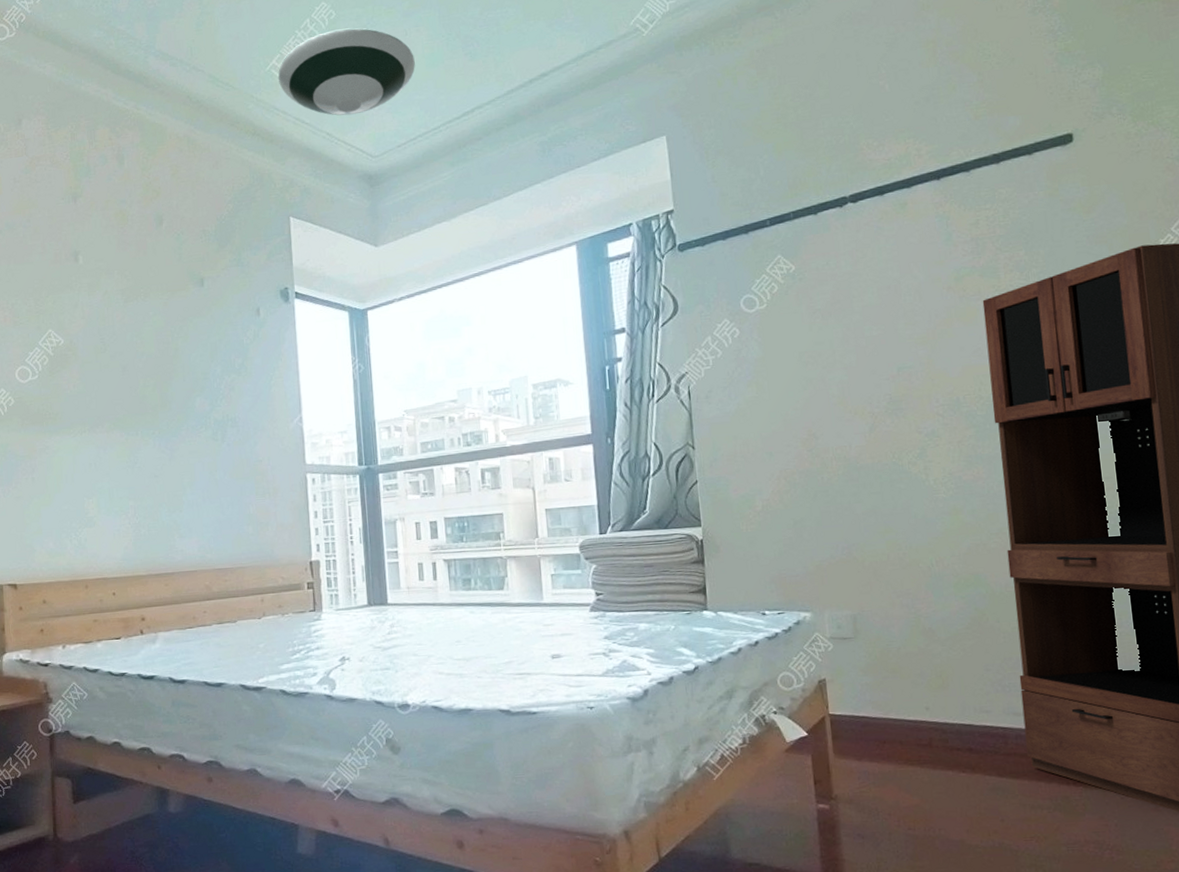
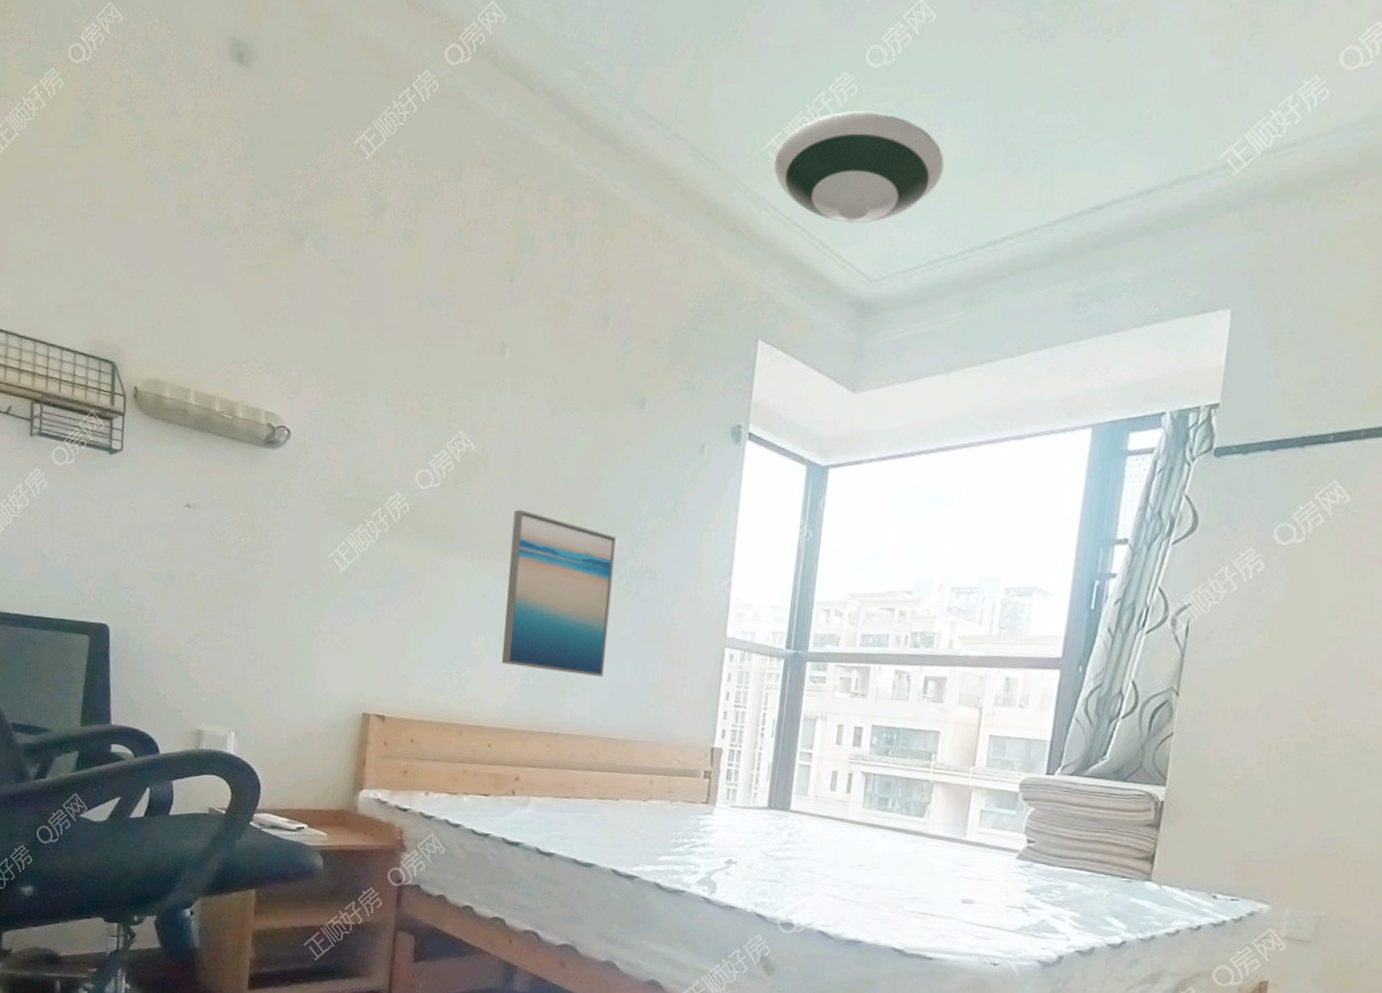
wall art: none [105,386,206,520] -> present [501,509,616,677]

